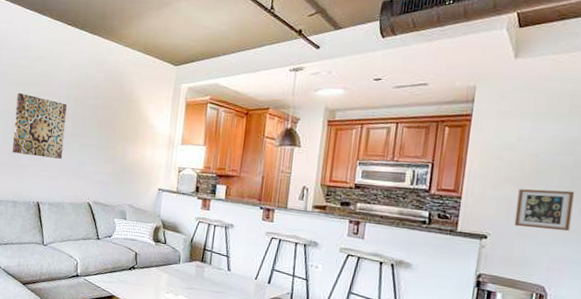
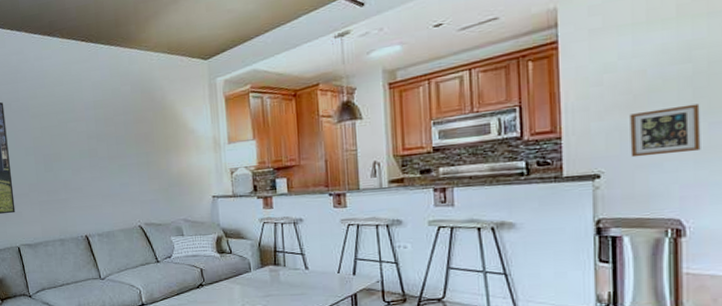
wall art: present [11,92,67,159] -> none [42,124,103,189]

